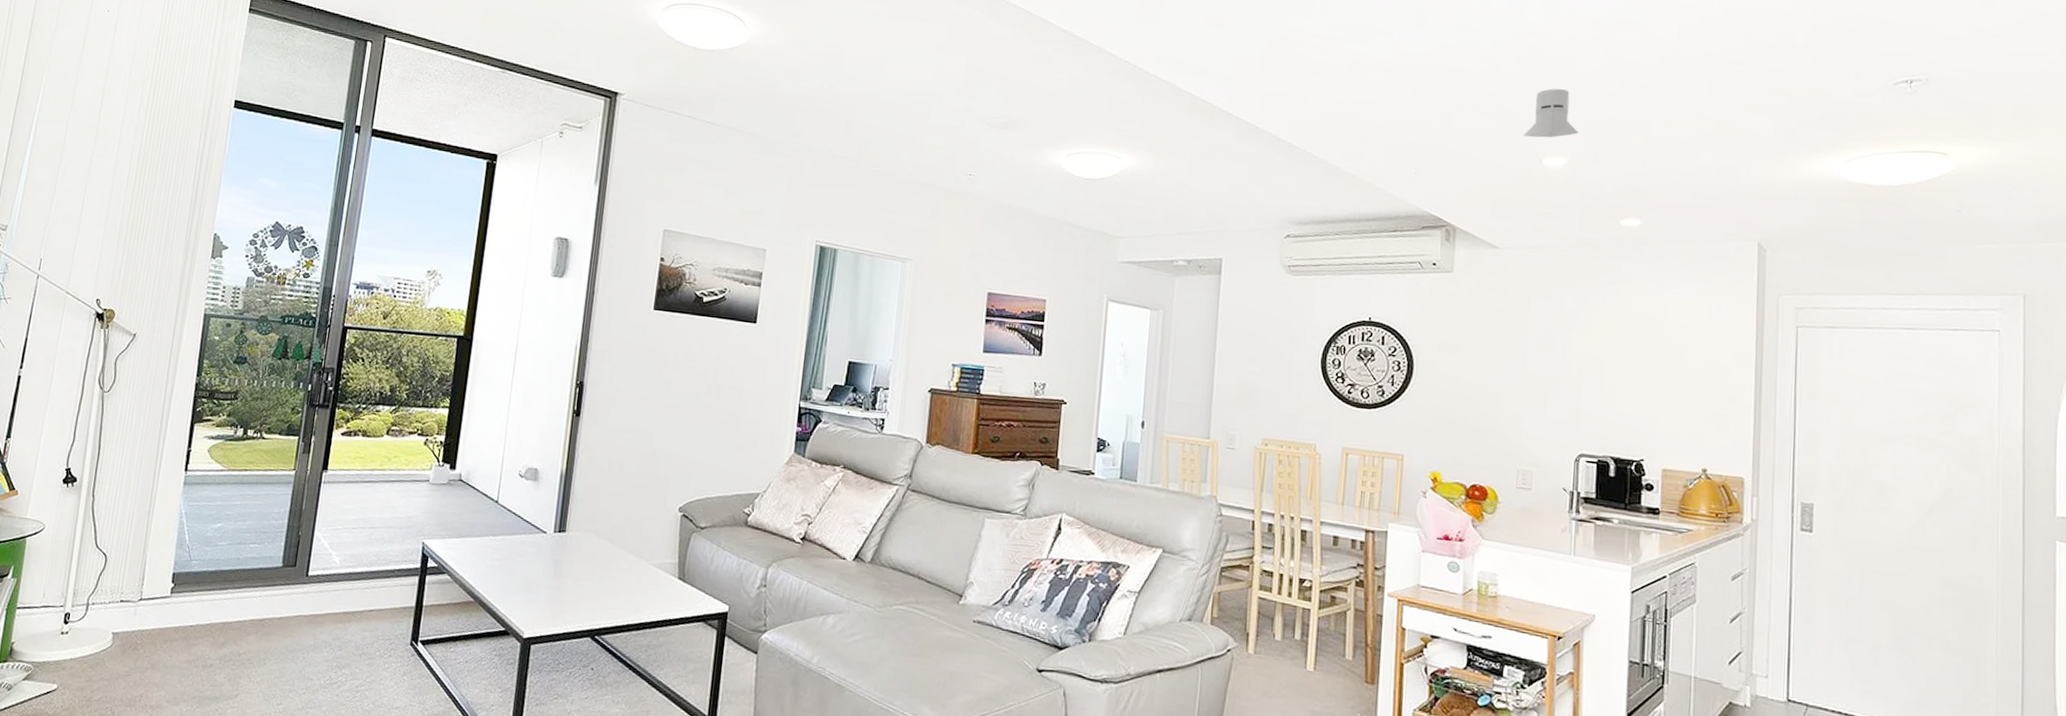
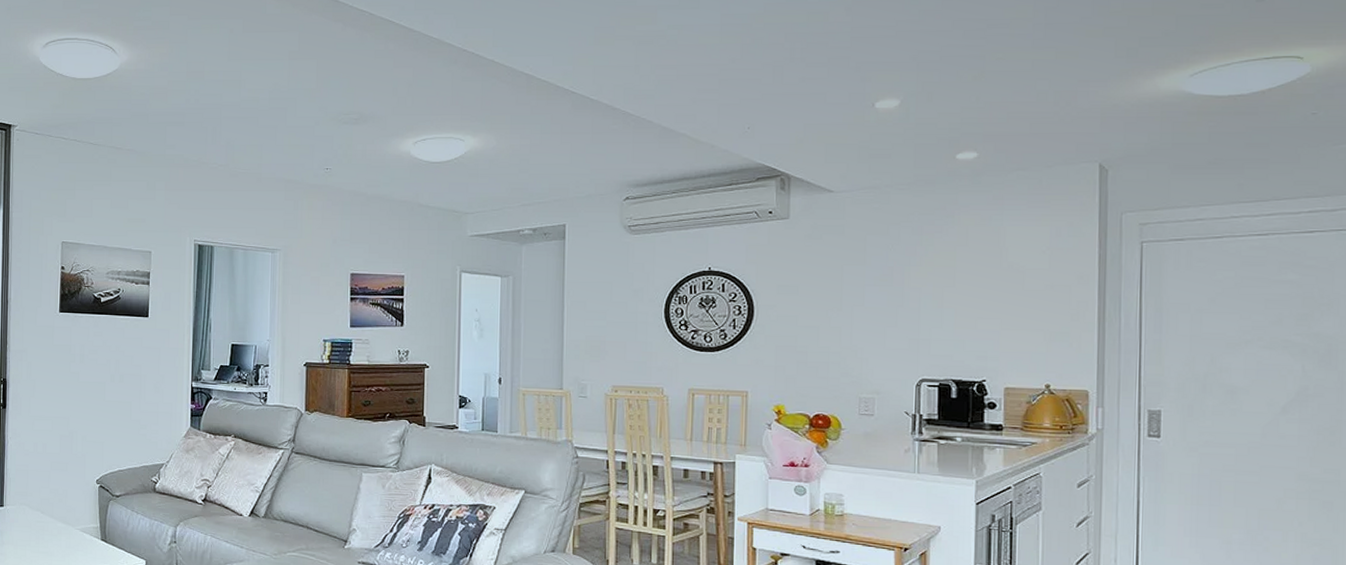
knight helmet: present [1523,88,1579,138] -> none [855,32,911,82]

